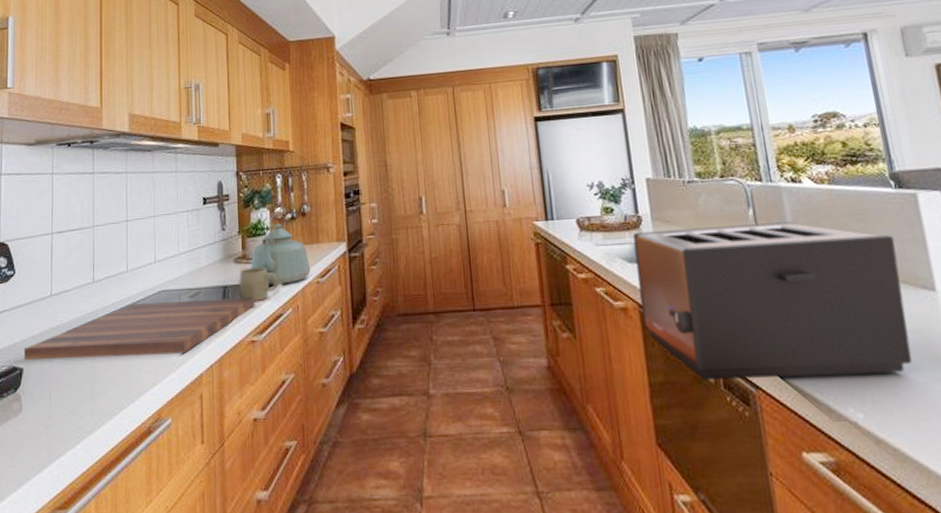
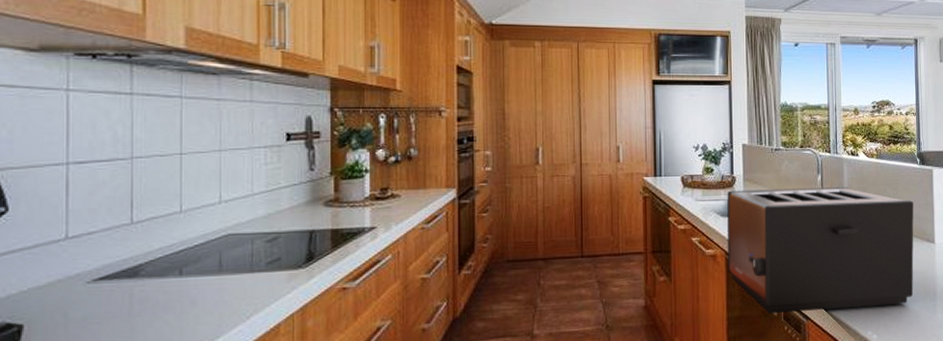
cutting board: present [23,297,255,361] -> none [23,243,348,316]
mug: present [239,266,278,301] -> none [329,211,376,247]
kettle: present [251,210,311,285] -> none [345,152,415,231]

